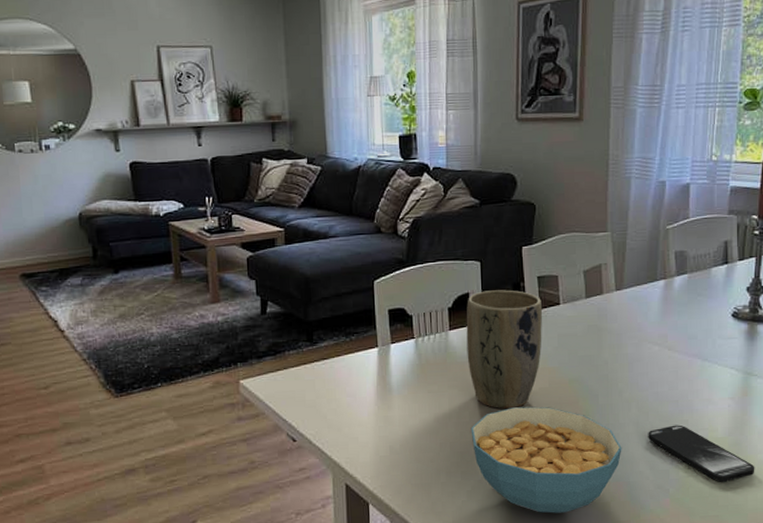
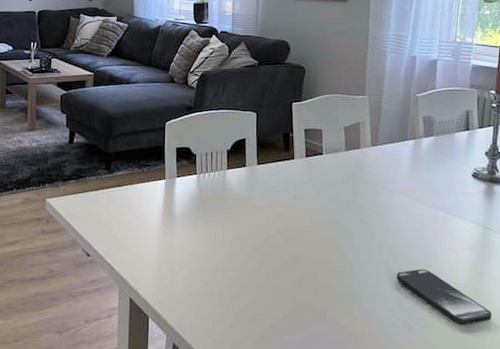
plant pot: present [466,289,543,409] -> none [241,138,308,243]
cereal bowl: present [470,406,622,514] -> none [241,241,373,341]

